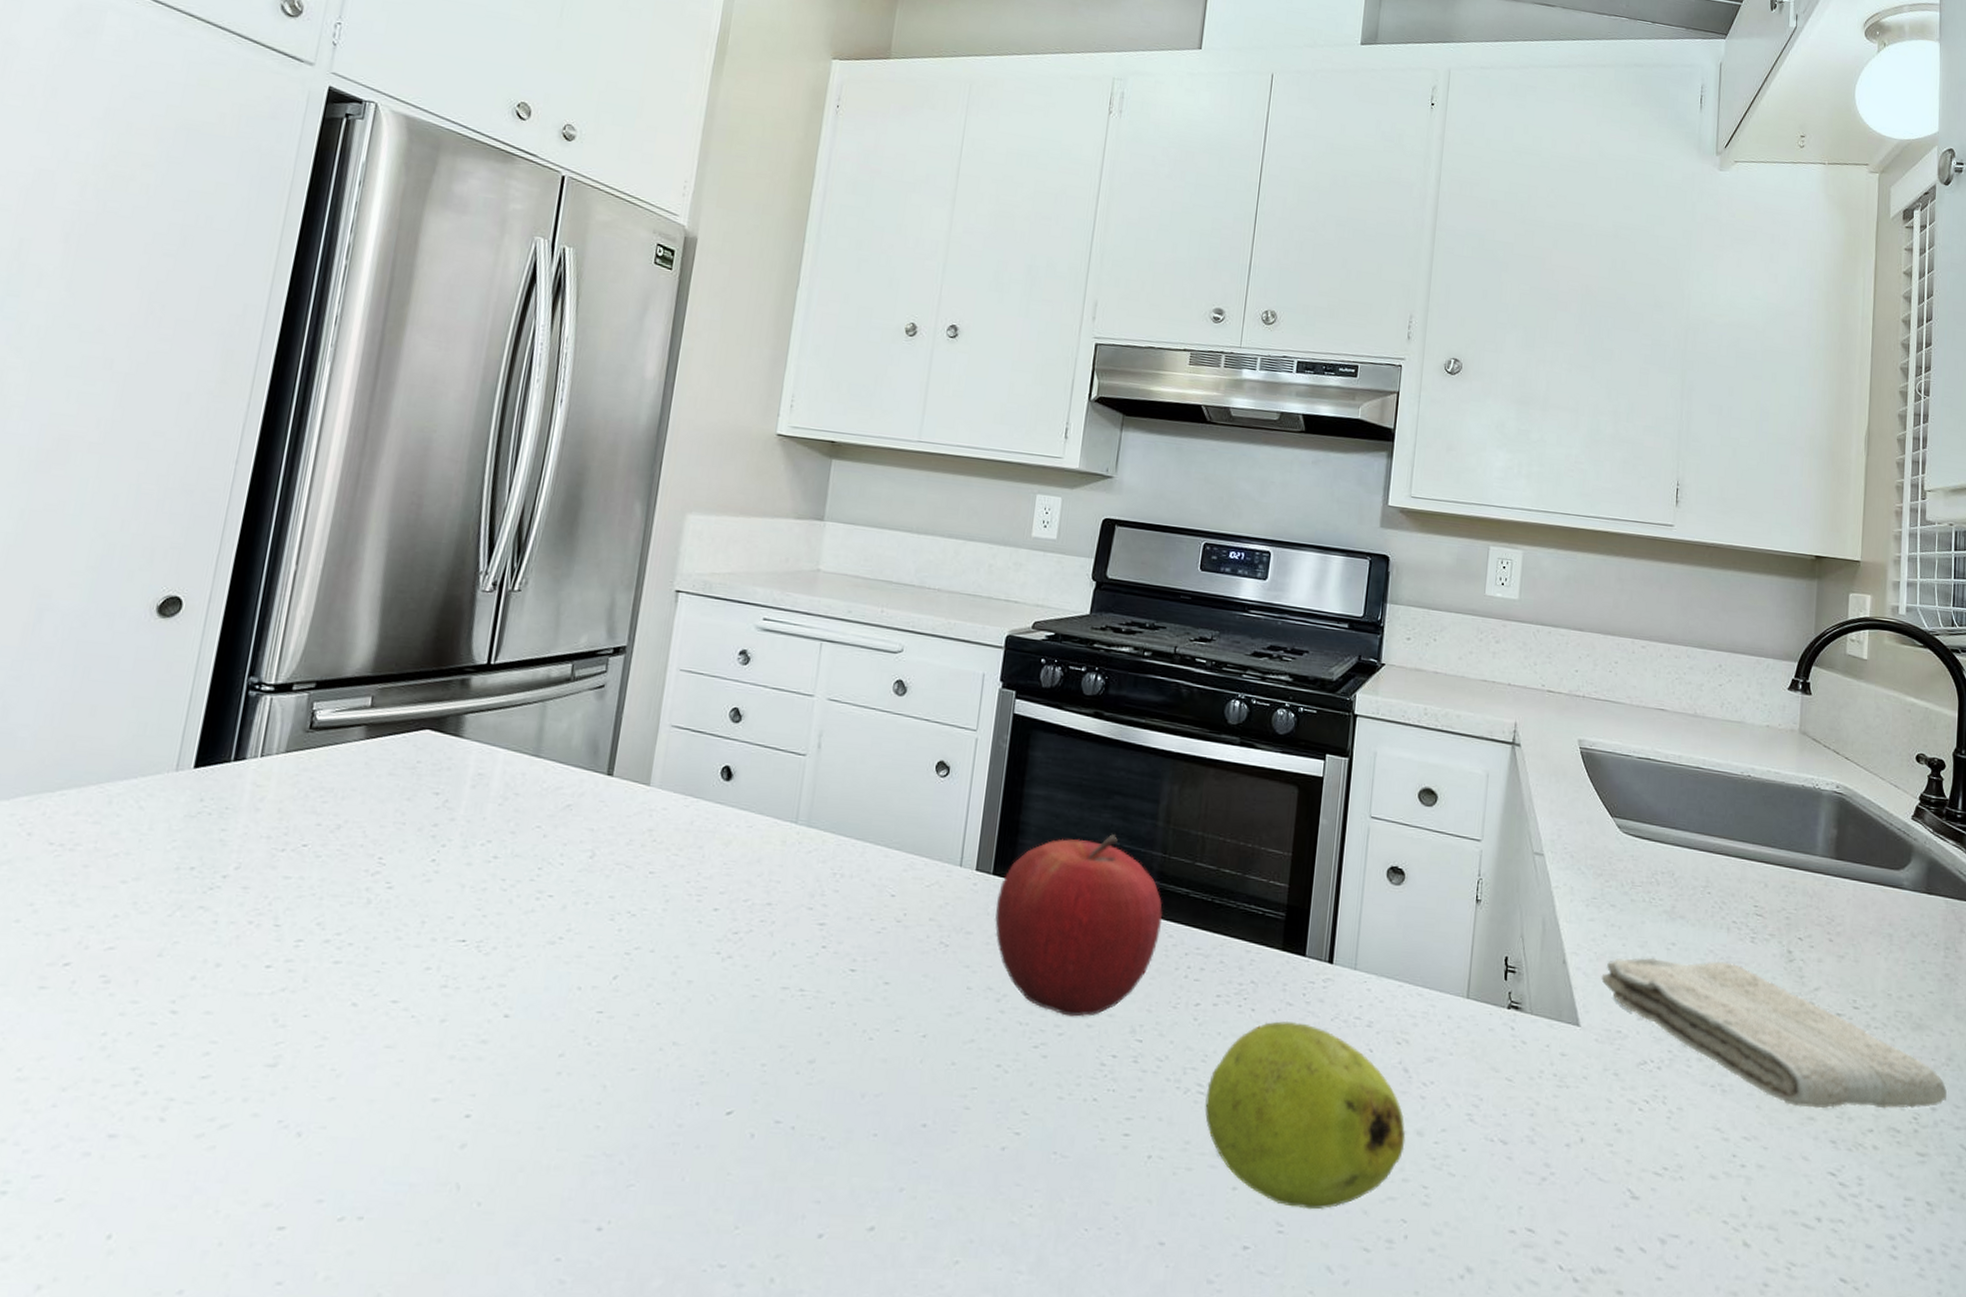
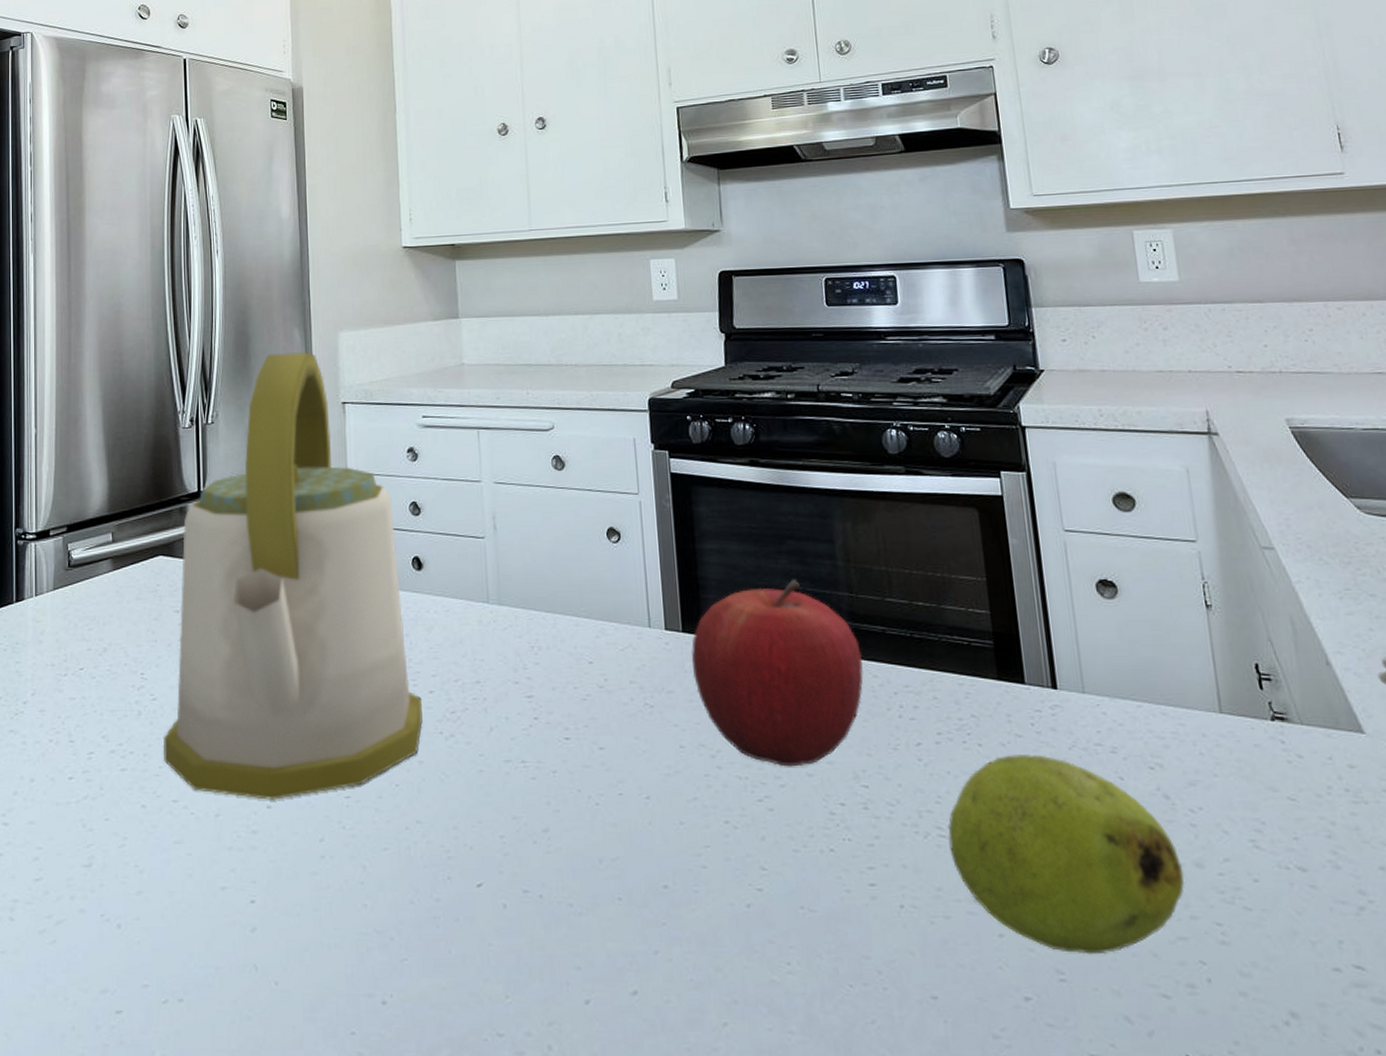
kettle: none [389,524,712,1010] -> present [162,352,423,801]

